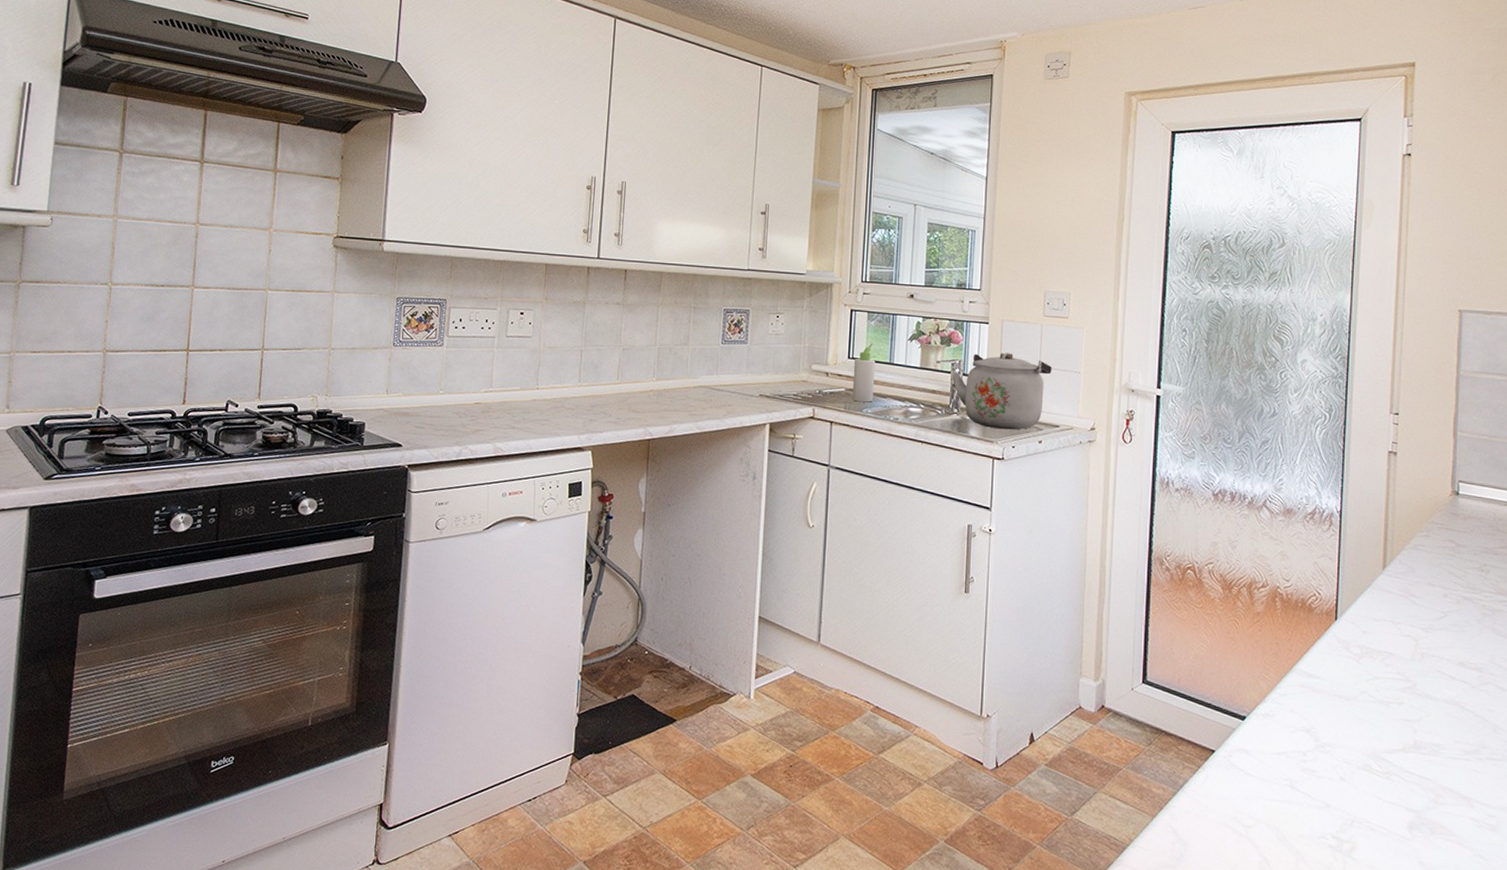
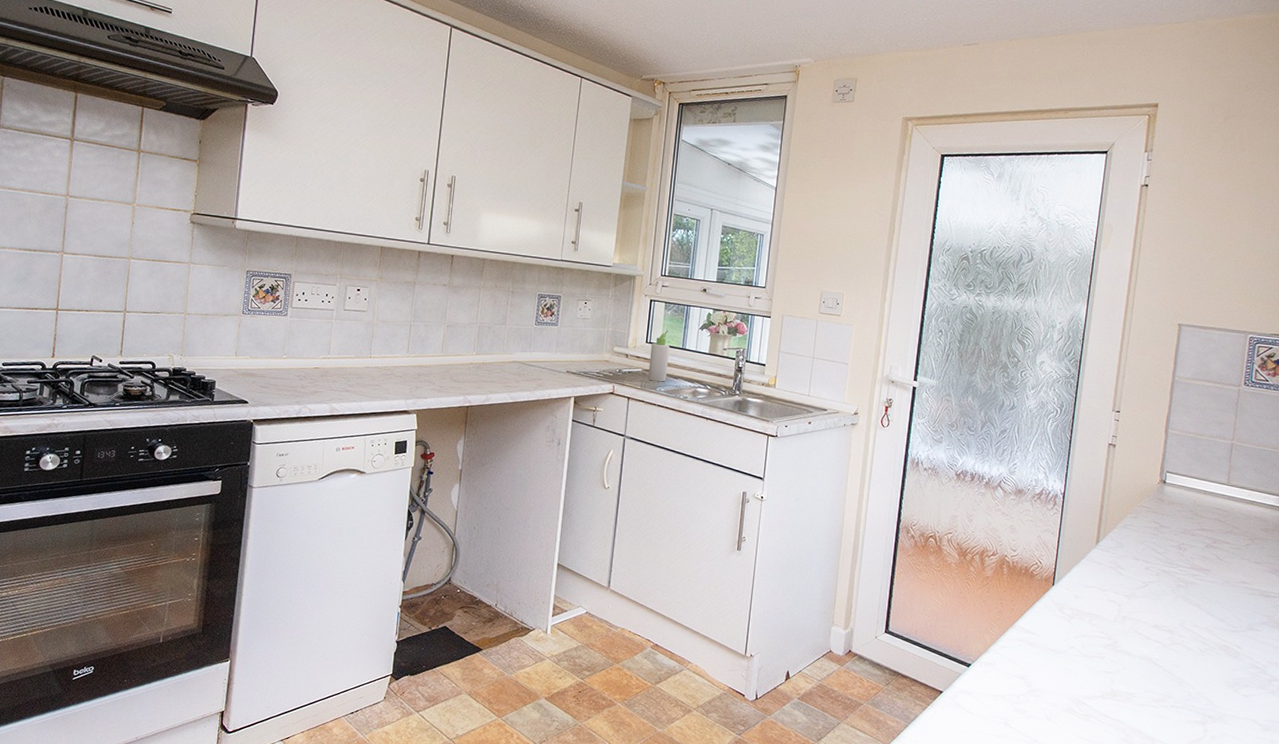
kettle: present [953,352,1052,430] -> none [737,343,824,412]

